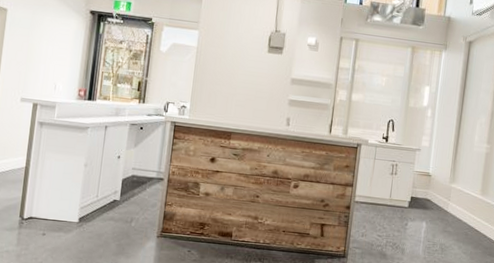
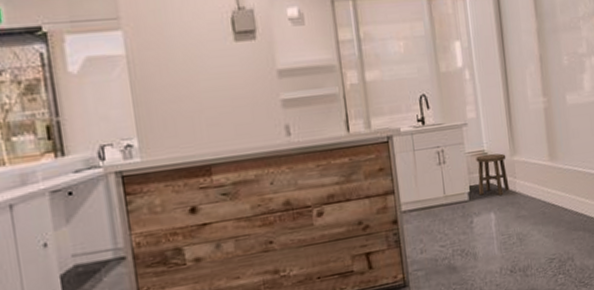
stool: none [417,175,446,211] -> present [476,153,510,196]

